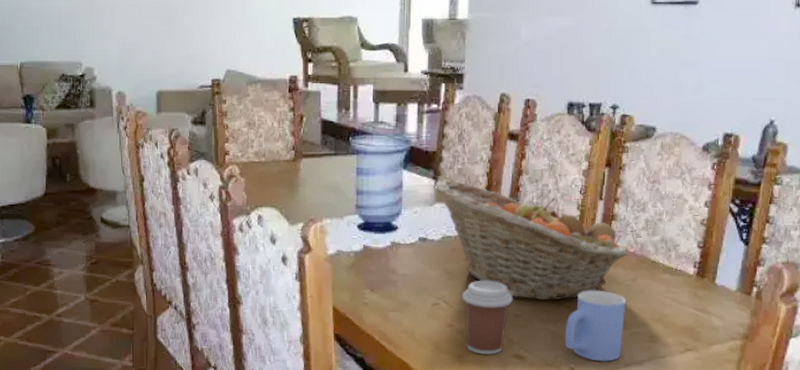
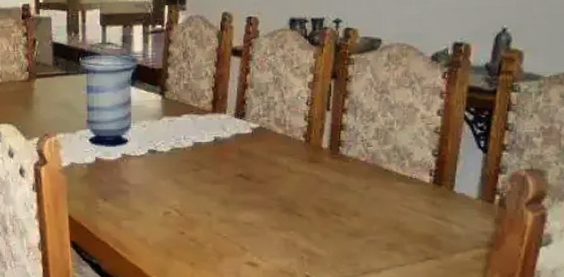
fruit basket: present [436,180,628,301] -> none [163,95,359,209]
coffee cup: present [462,280,513,356] -> none [192,189,244,263]
mug: present [564,290,626,362] -> none [298,198,360,269]

